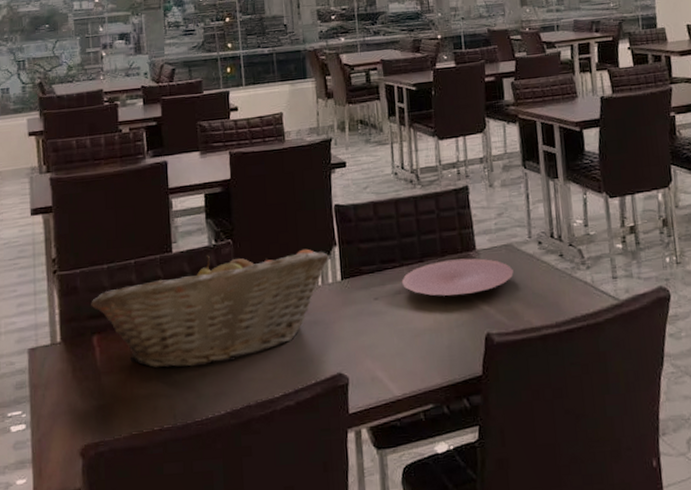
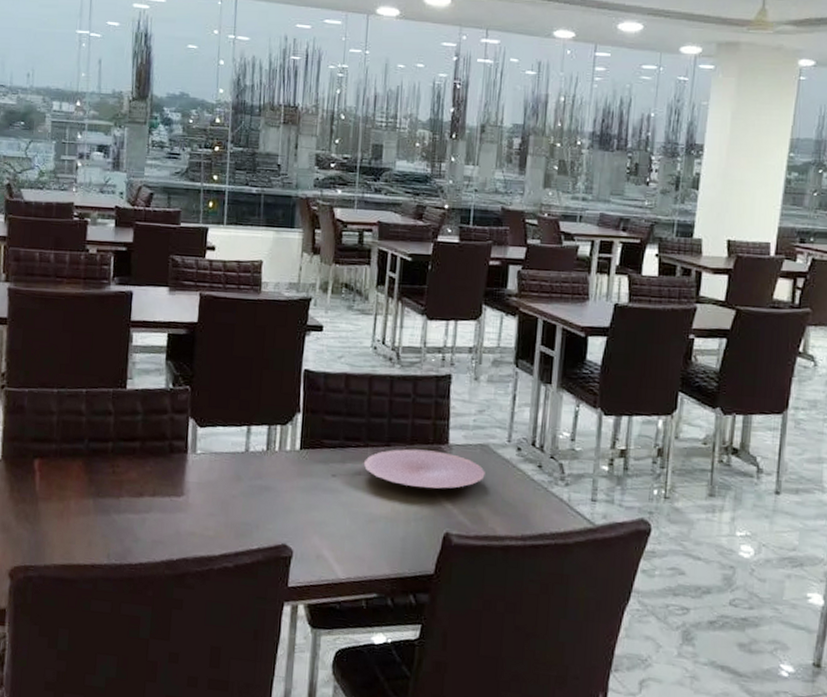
fruit basket: present [91,249,329,368] -> none [36,397,290,511]

